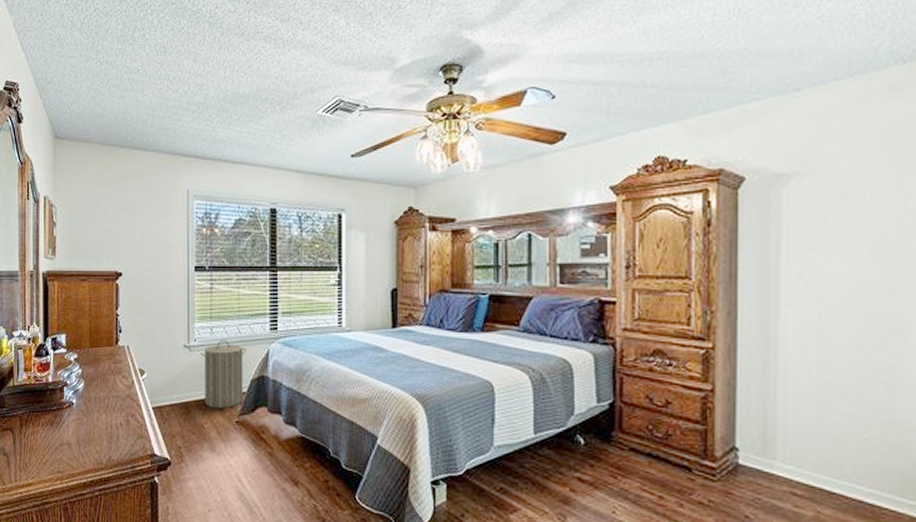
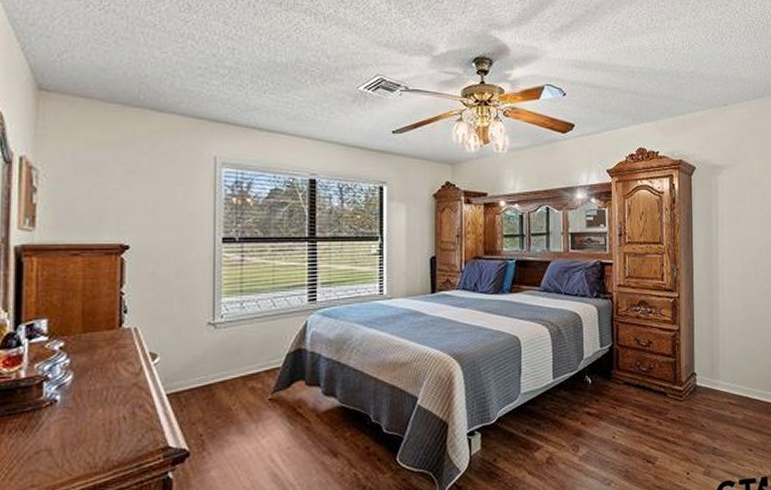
laundry hamper: present [200,339,246,409] -> none [228,314,282,388]

